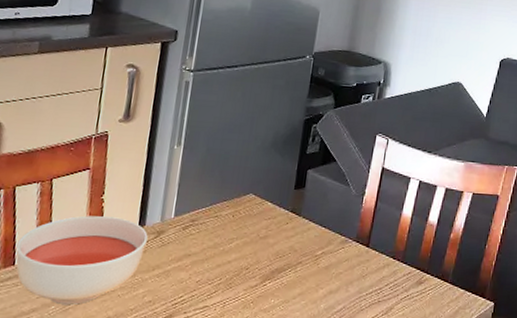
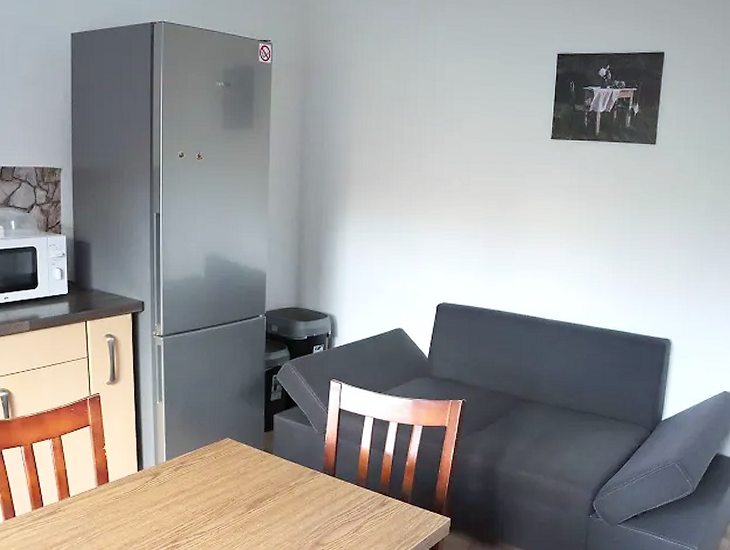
bowl: present [15,215,148,305] -> none [42,464,147,535]

